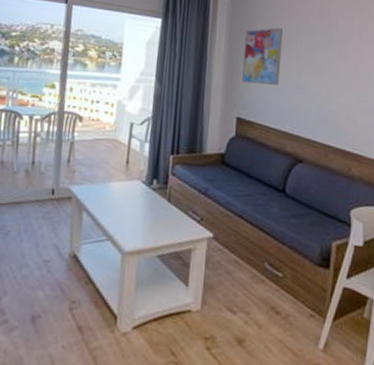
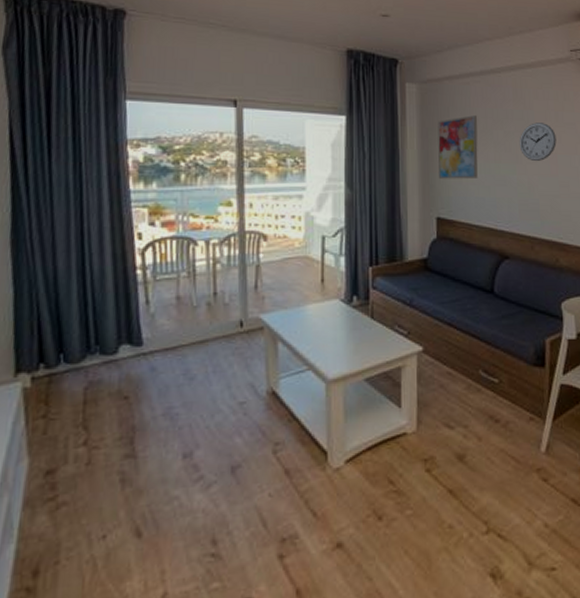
wall clock: none [321,39,358,76] -> present [519,122,557,162]

